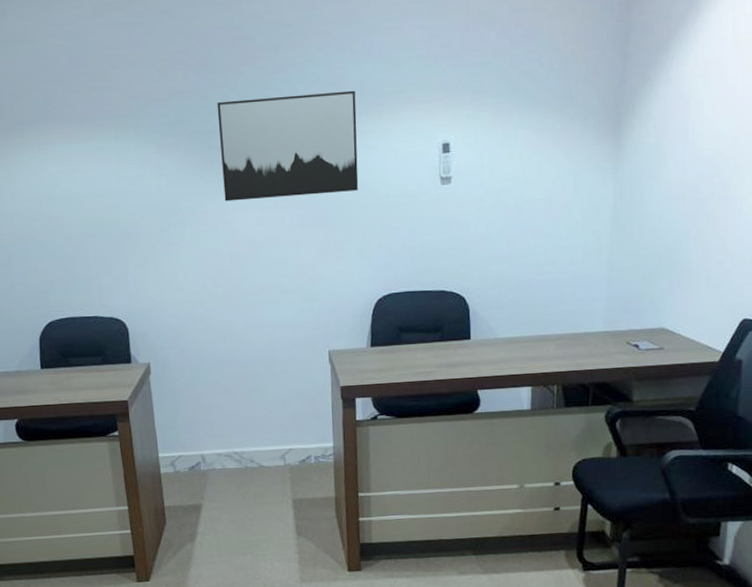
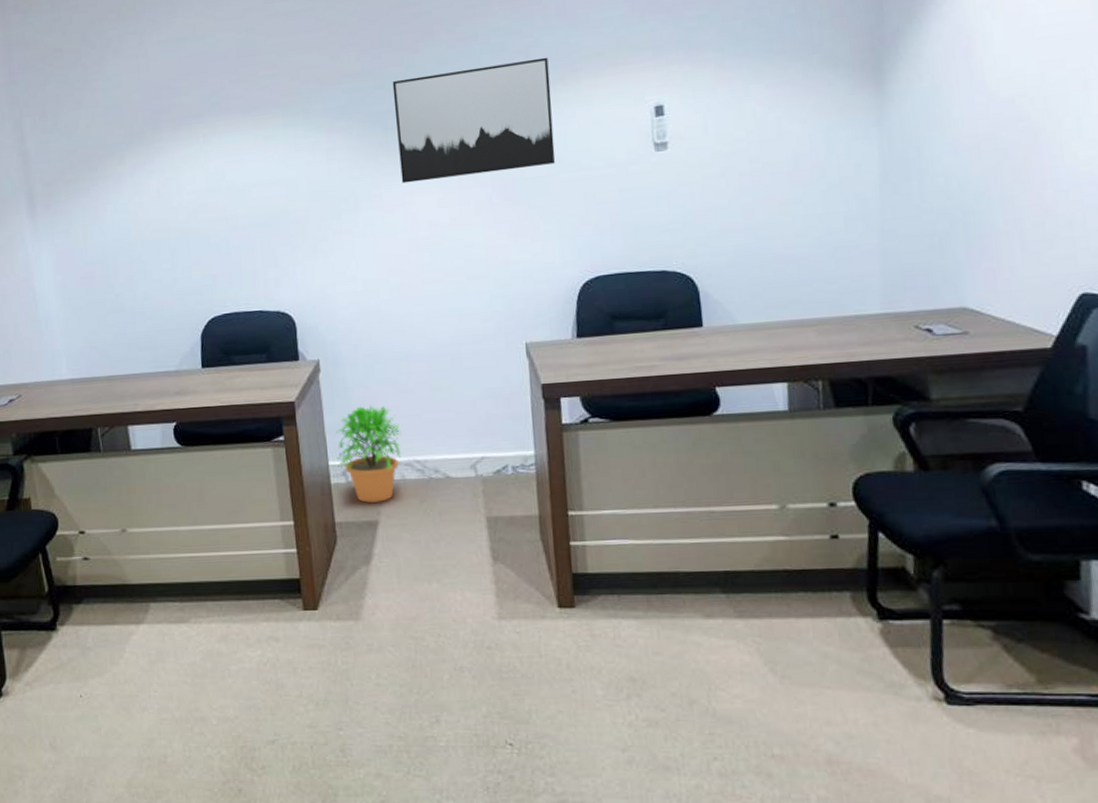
potted plant: none [164,403,224,489] -> present [335,404,403,503]

